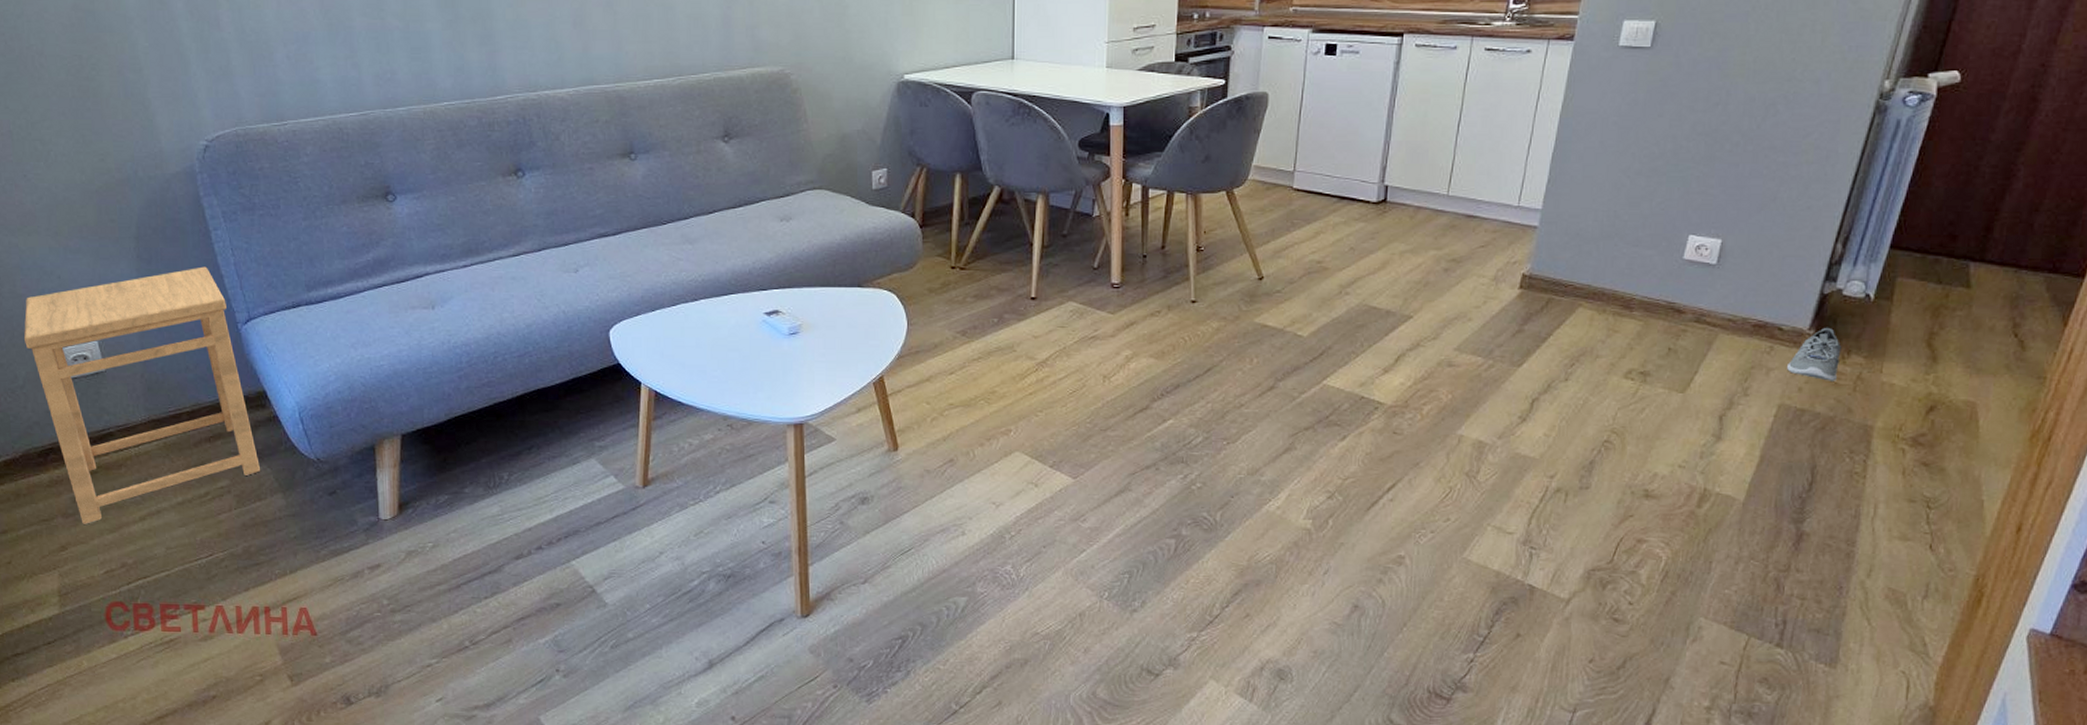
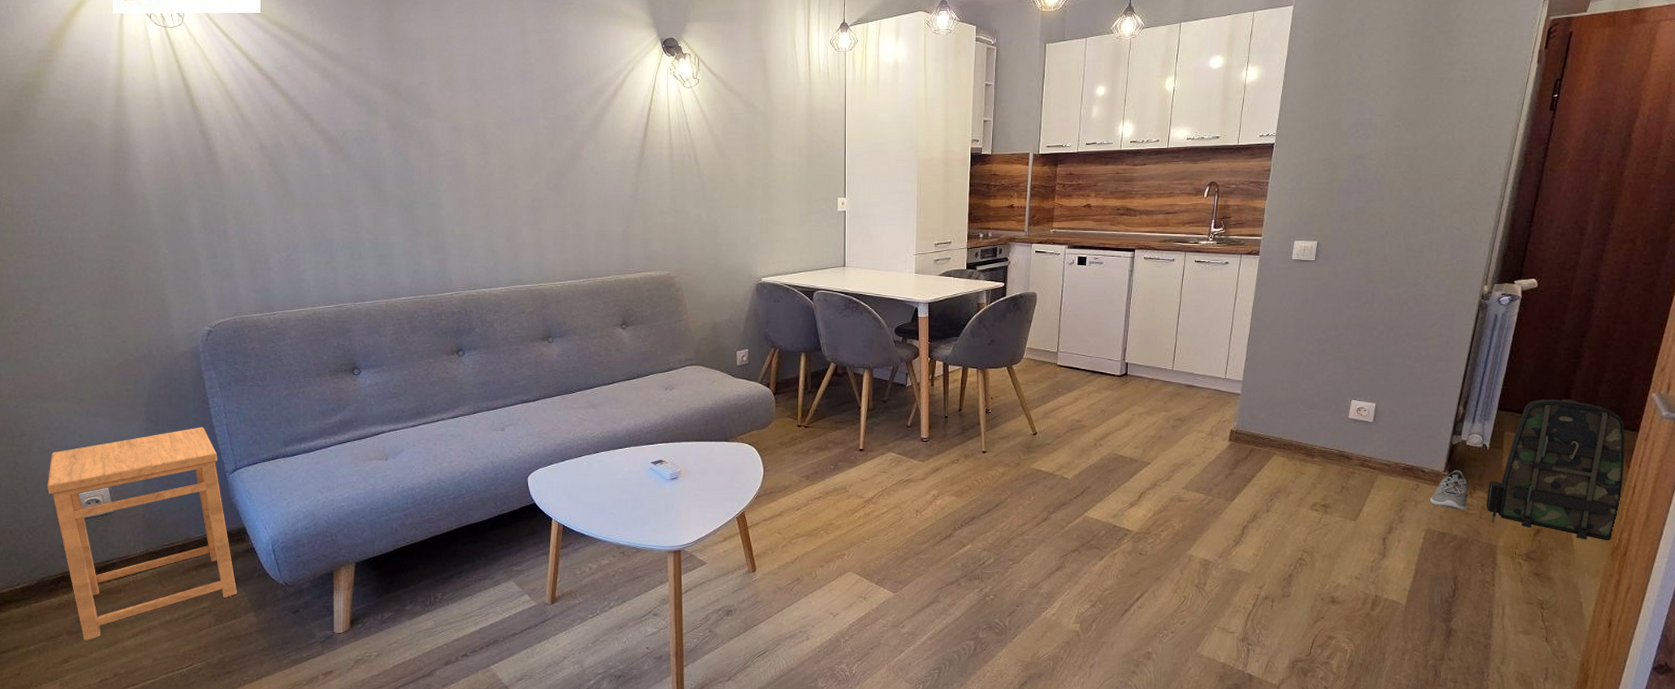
backpack: none [1862,235,2065,421] -> present [1486,400,1625,540]

